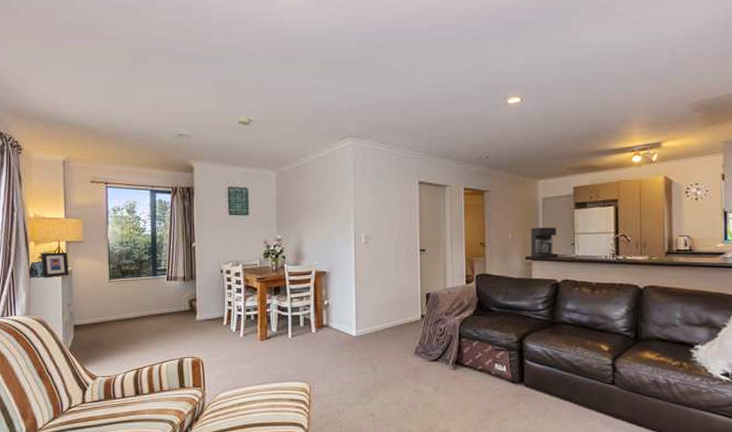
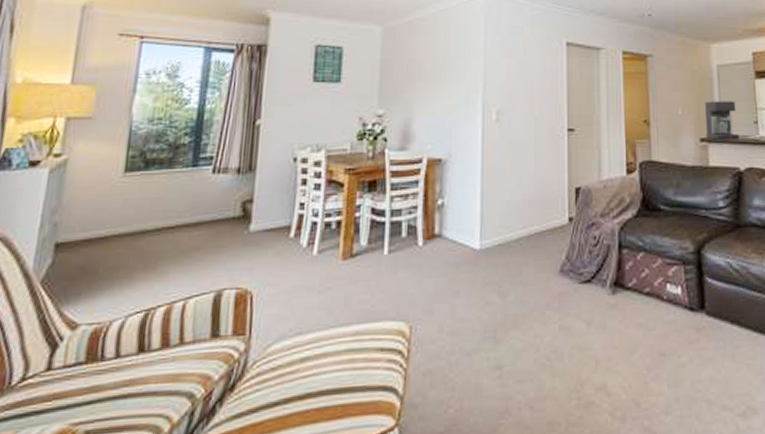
picture frame: present [40,252,69,278] -> none [19,132,65,171]

